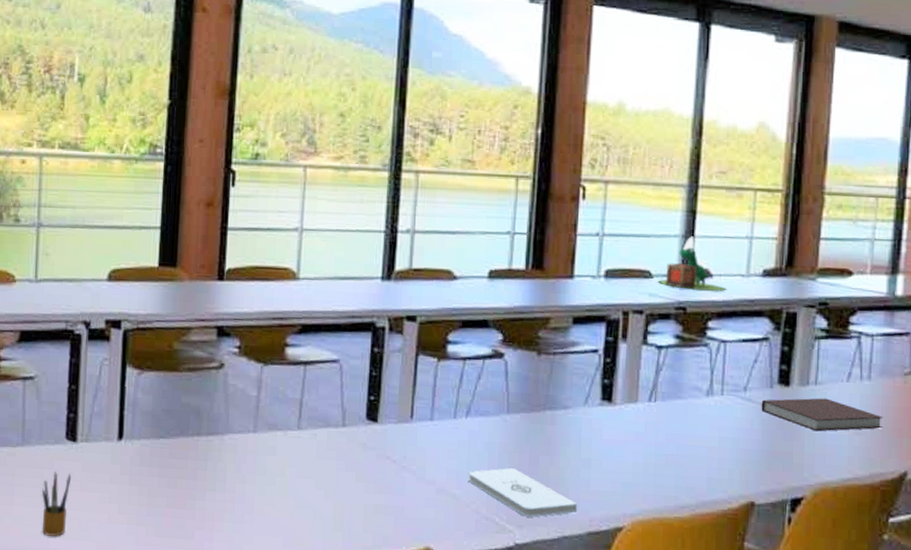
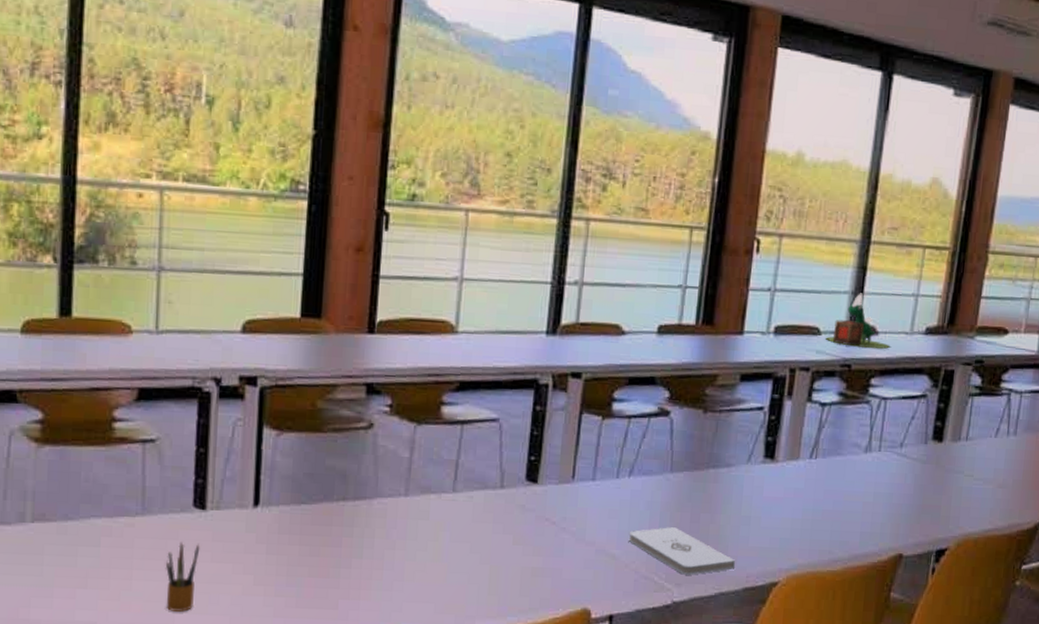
notebook: present [761,398,883,432] -> none [914,453,1024,485]

